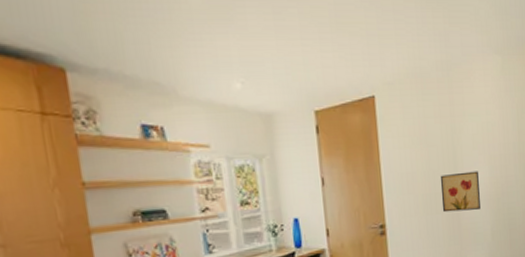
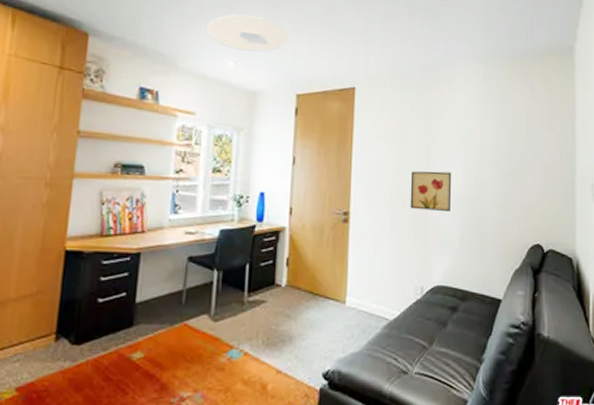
ceiling light: none [203,26,297,69] -> present [207,14,289,52]

